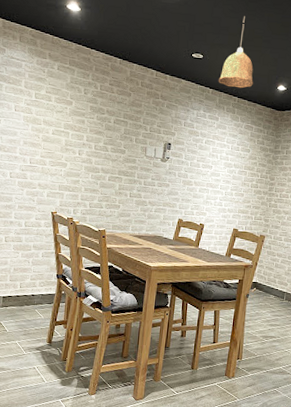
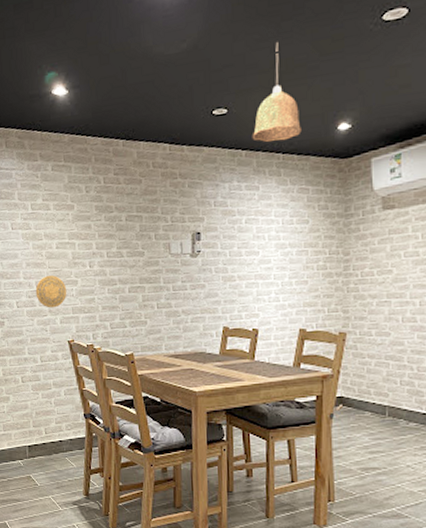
decorative plate: none [28,155,57,183] -> present [35,275,67,308]

